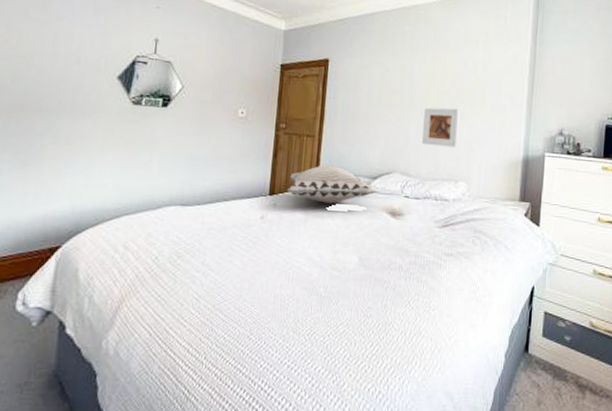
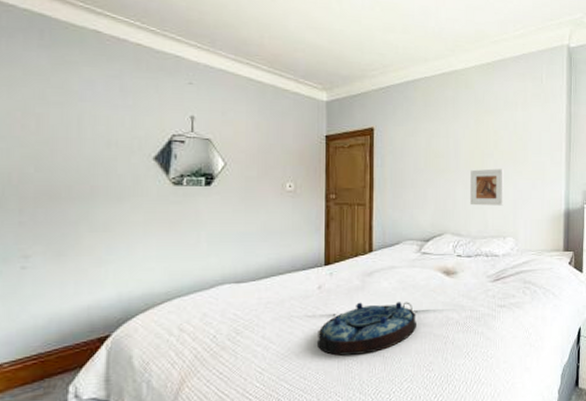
serving tray: none [254,236,358,291] -> present [316,302,416,356]
decorative pillow: present [287,165,375,204] -> none [343,231,428,268]

